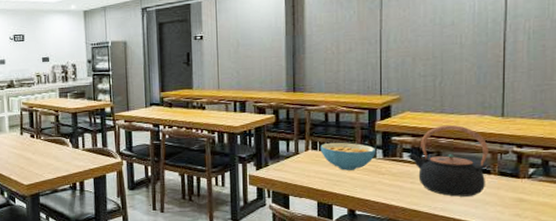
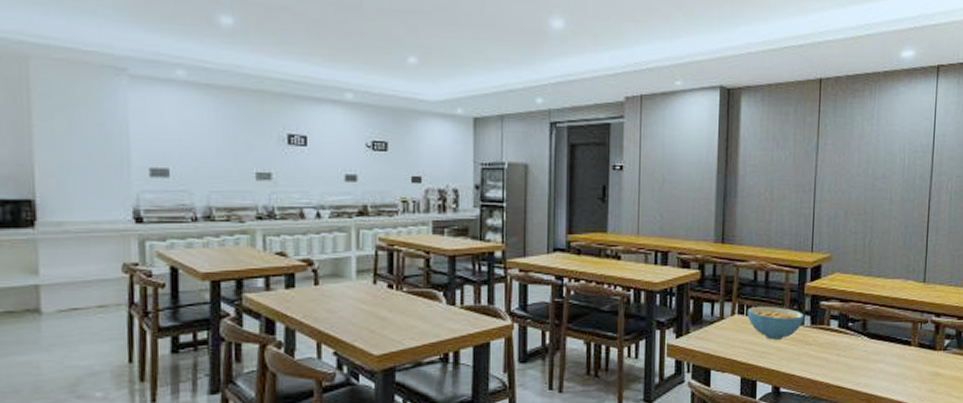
teapot: present [406,124,488,197] -> none [833,289,910,371]

